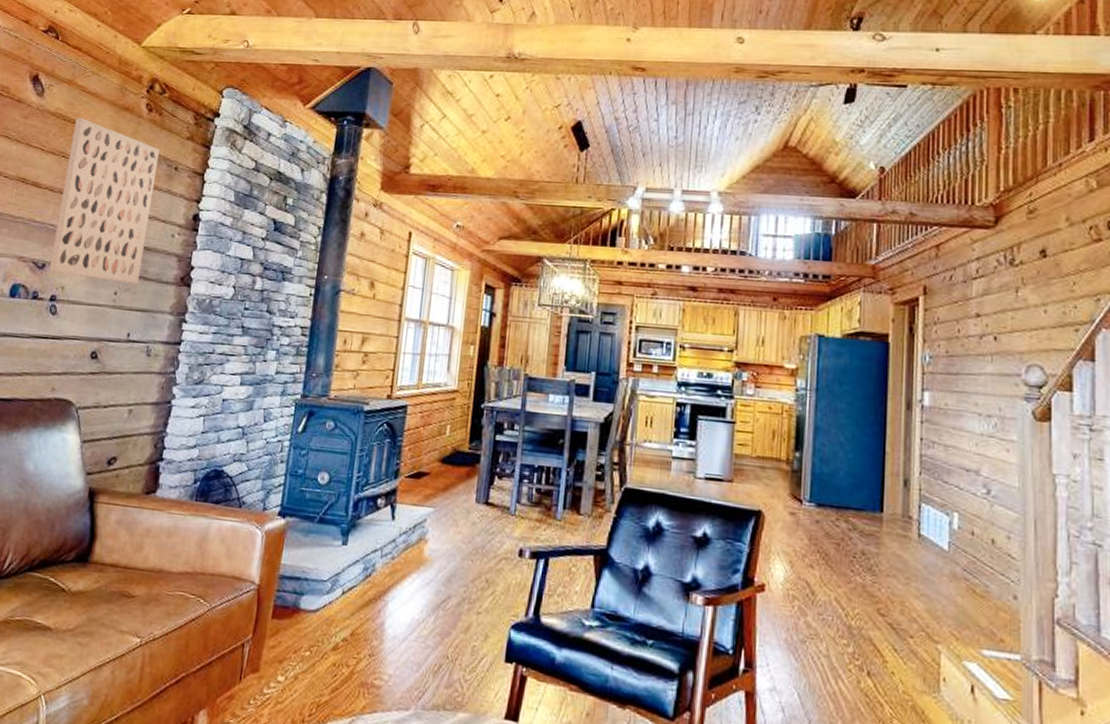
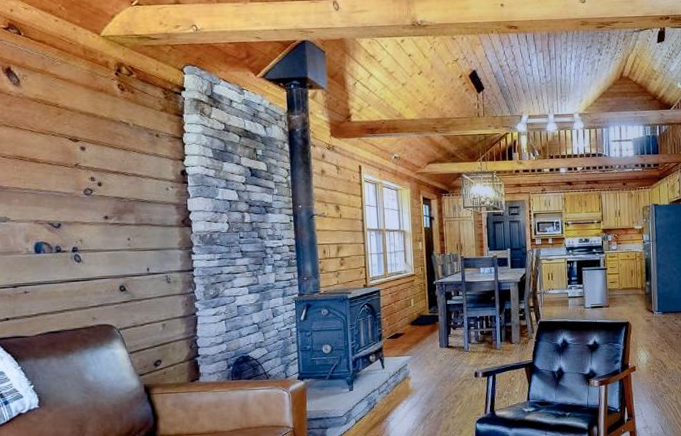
wall art: present [49,117,160,284] -> none [56,101,147,231]

